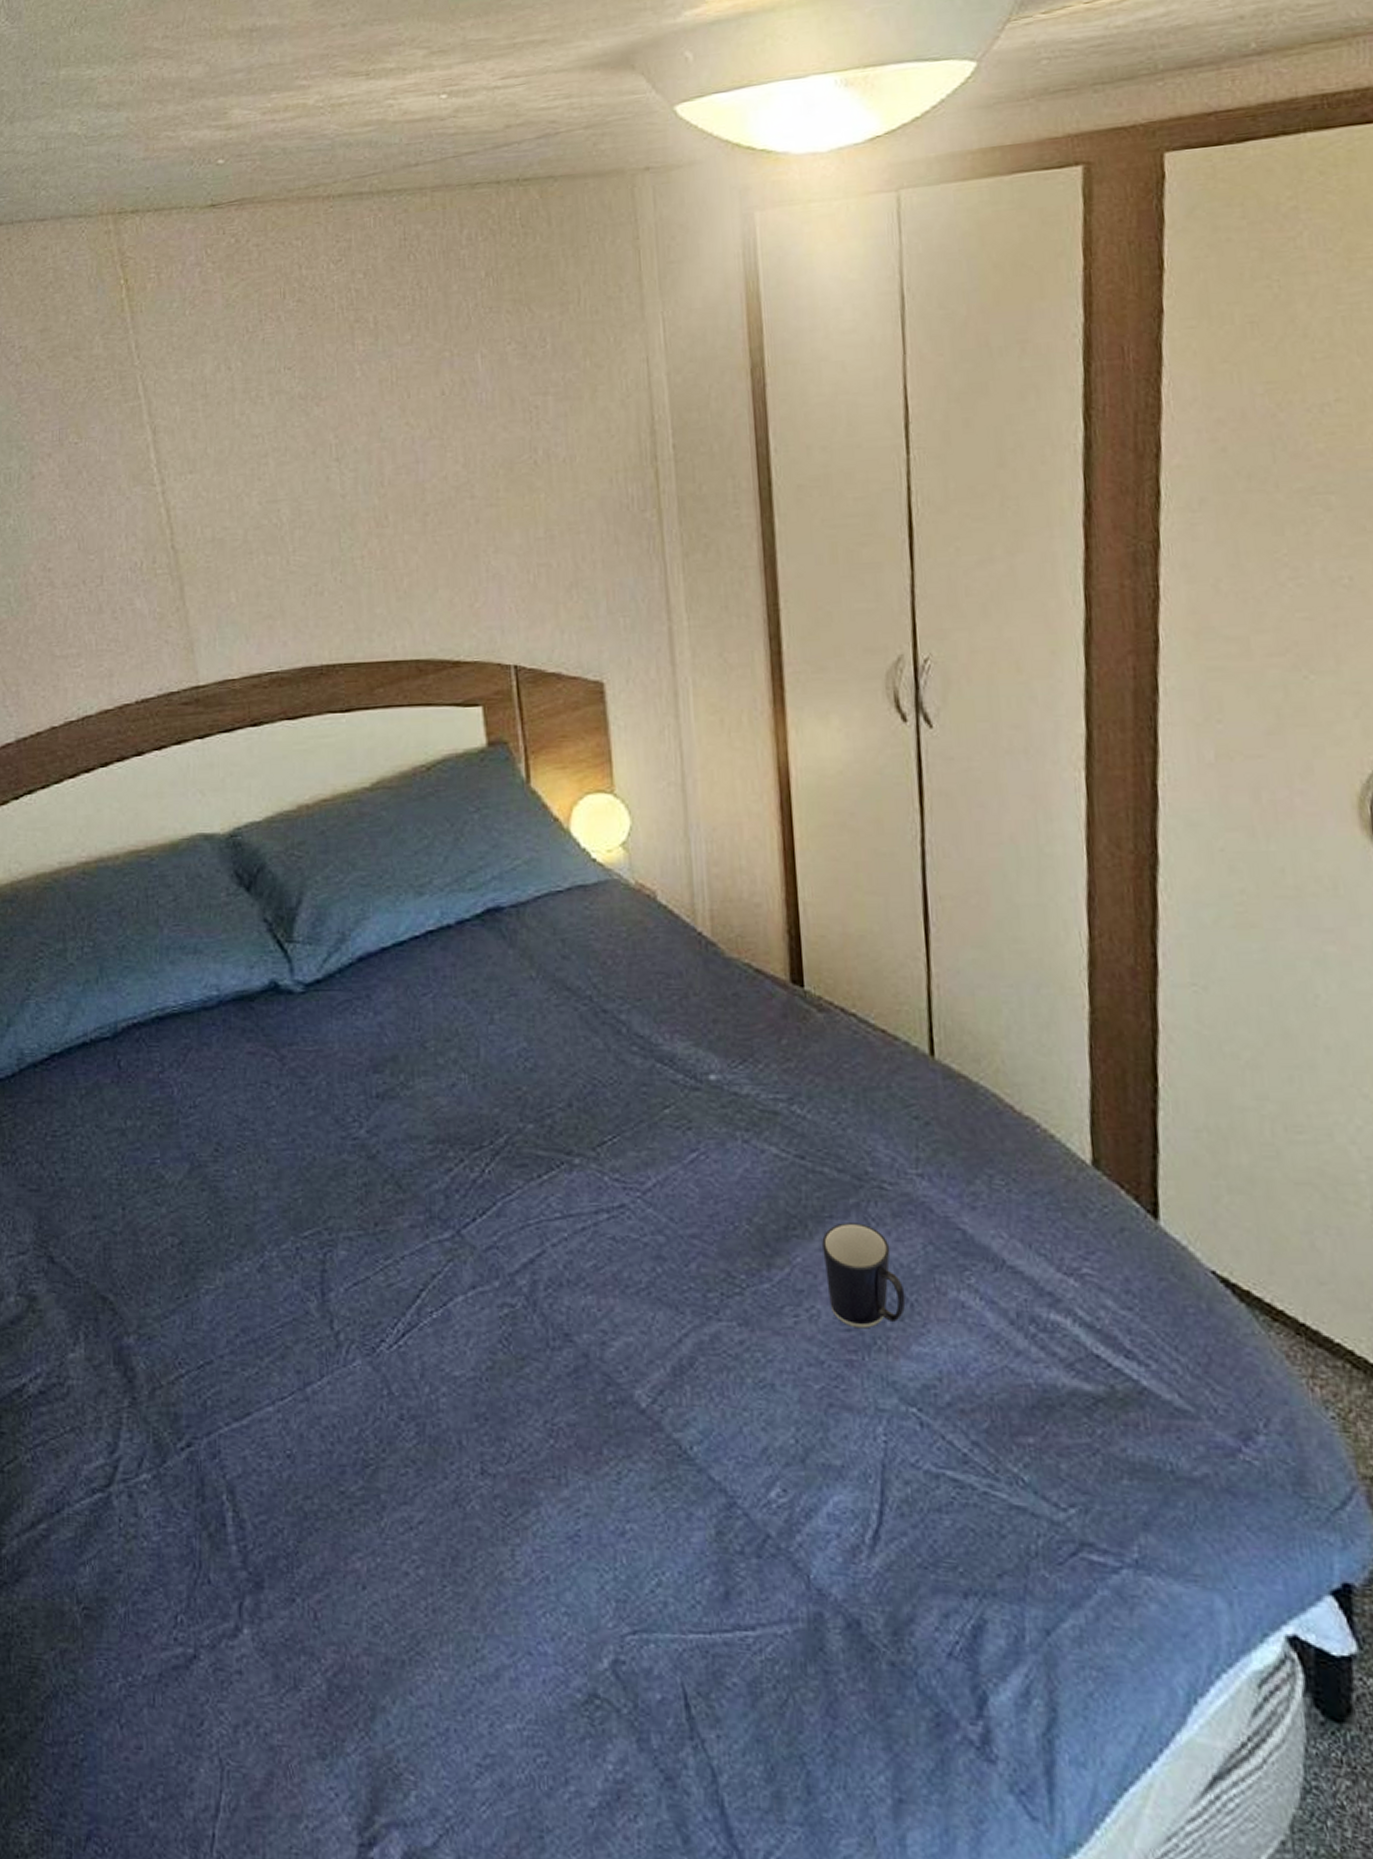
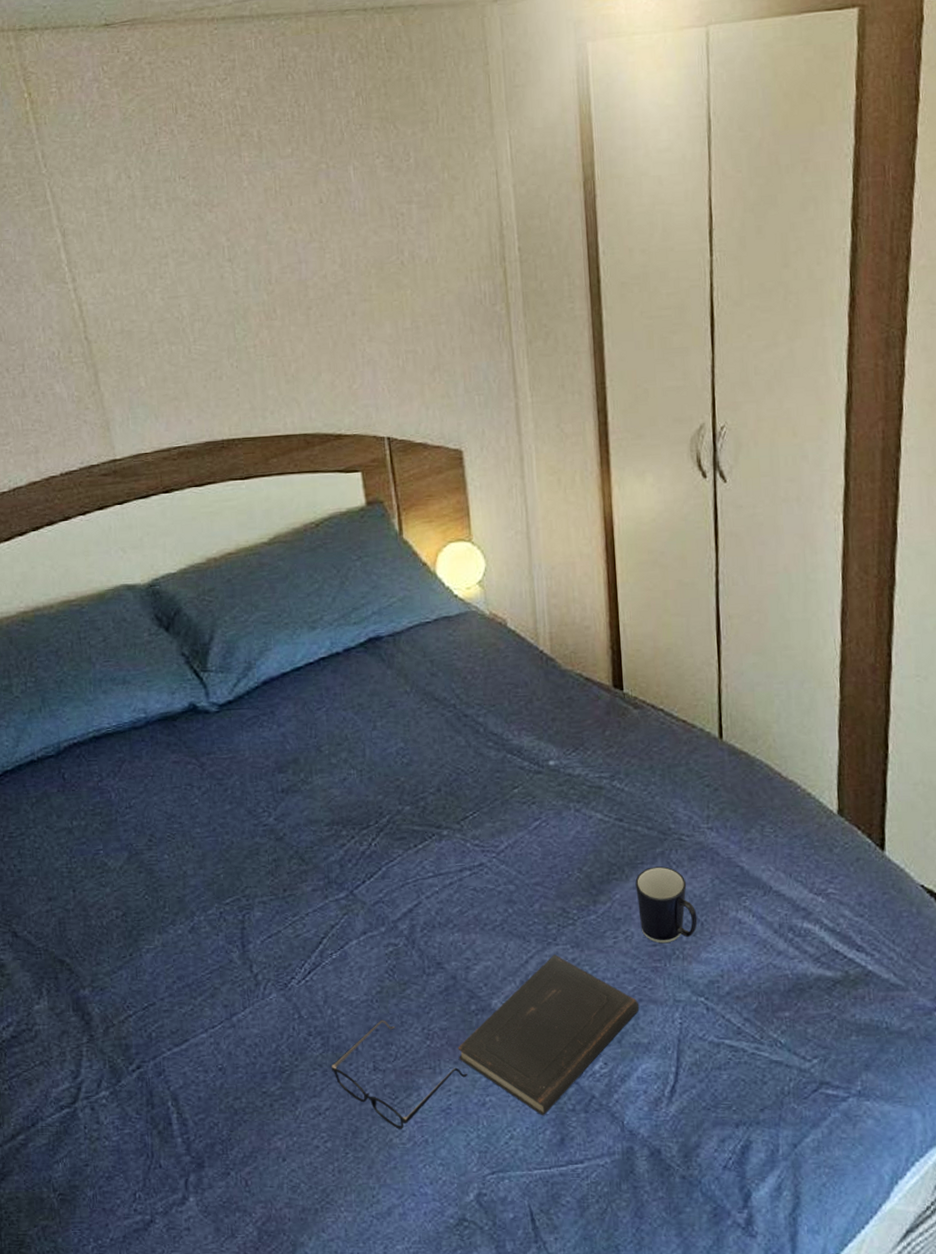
eyeglasses: none [426,1405,602,1559] -> present [331,1020,468,1129]
hardcover book: none [589,1333,830,1556] -> present [457,954,640,1115]

